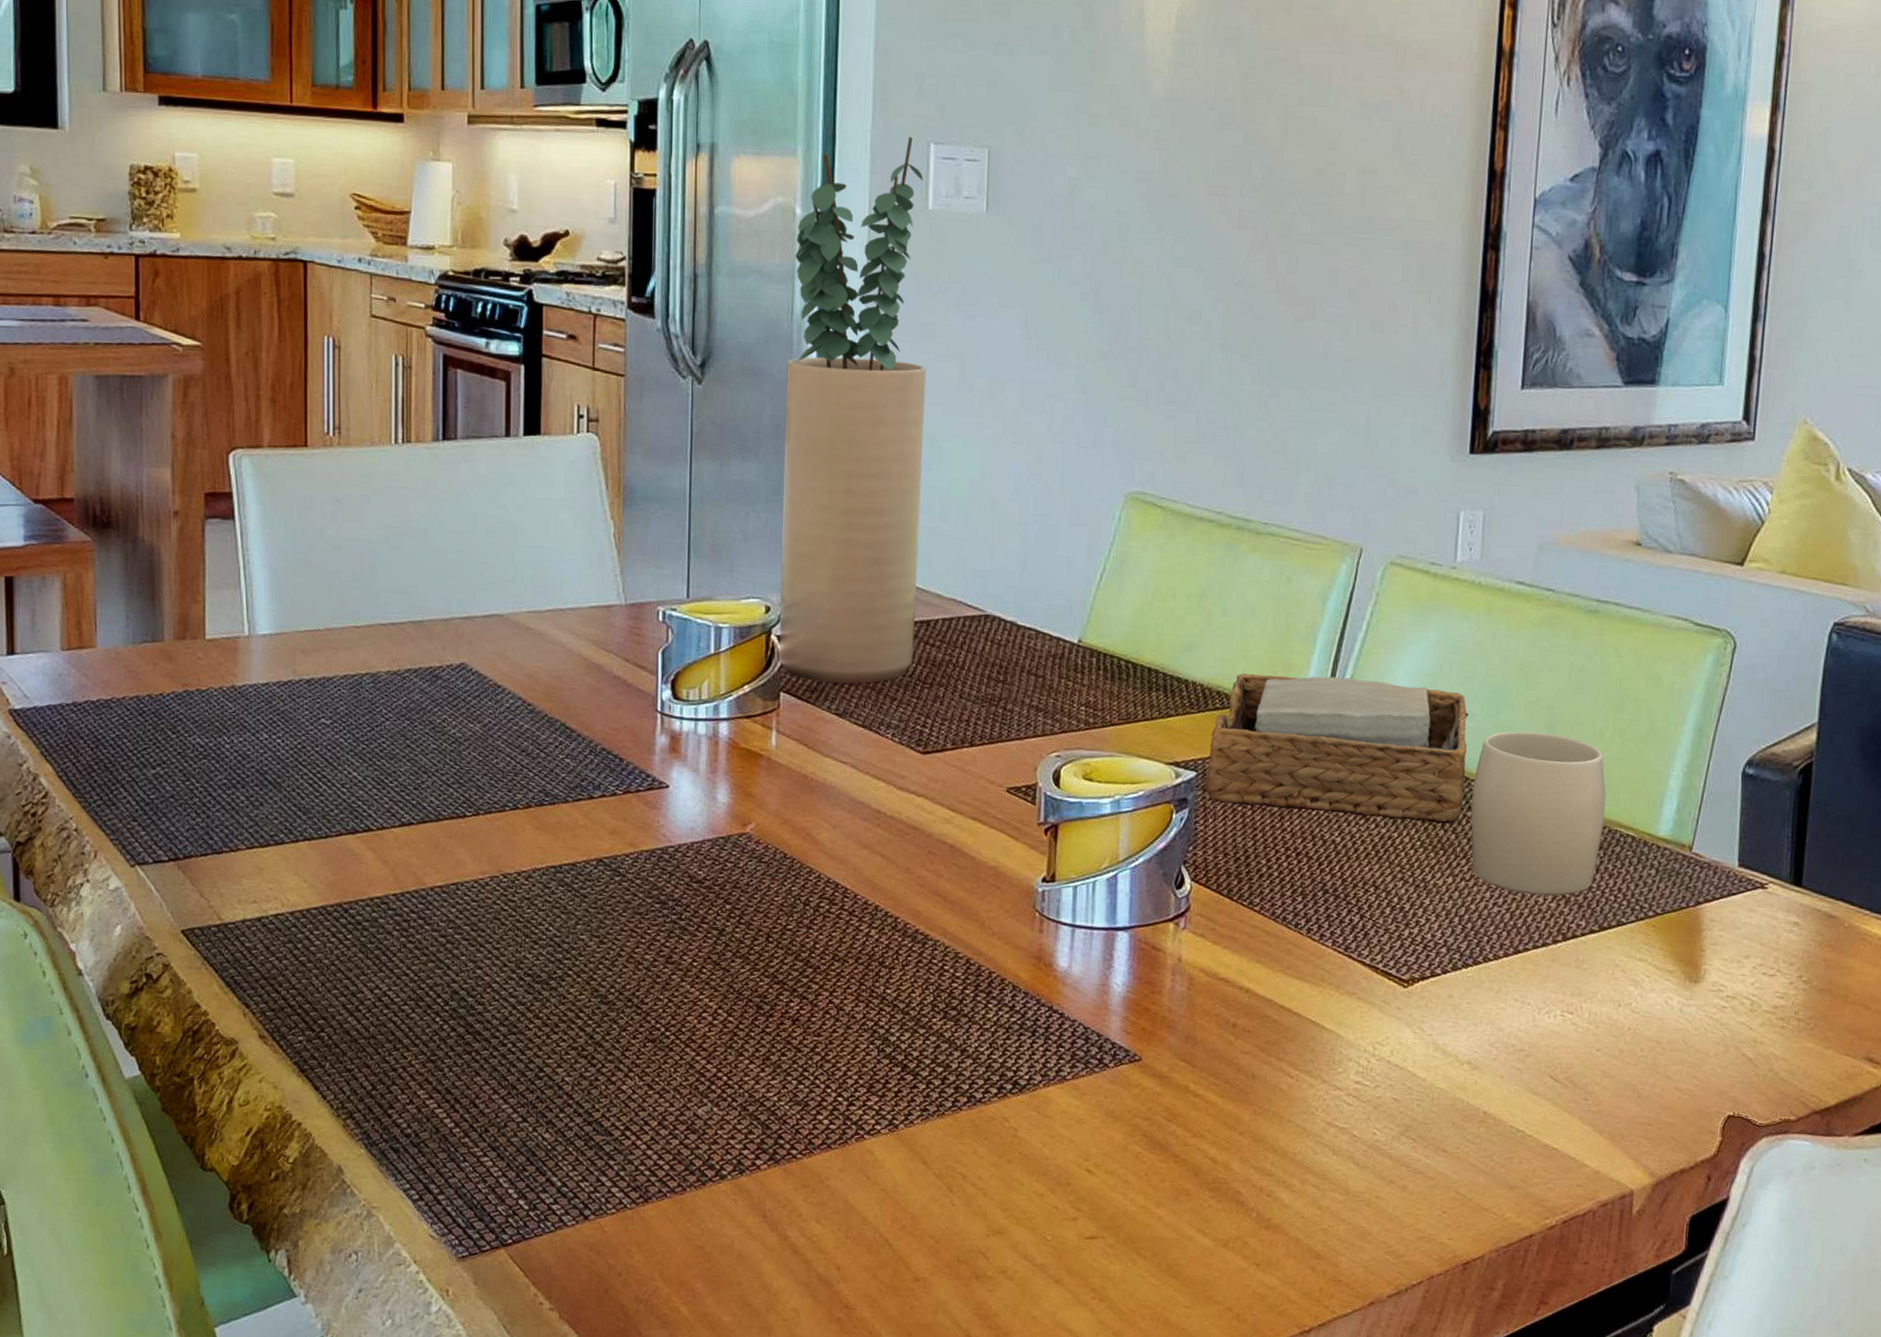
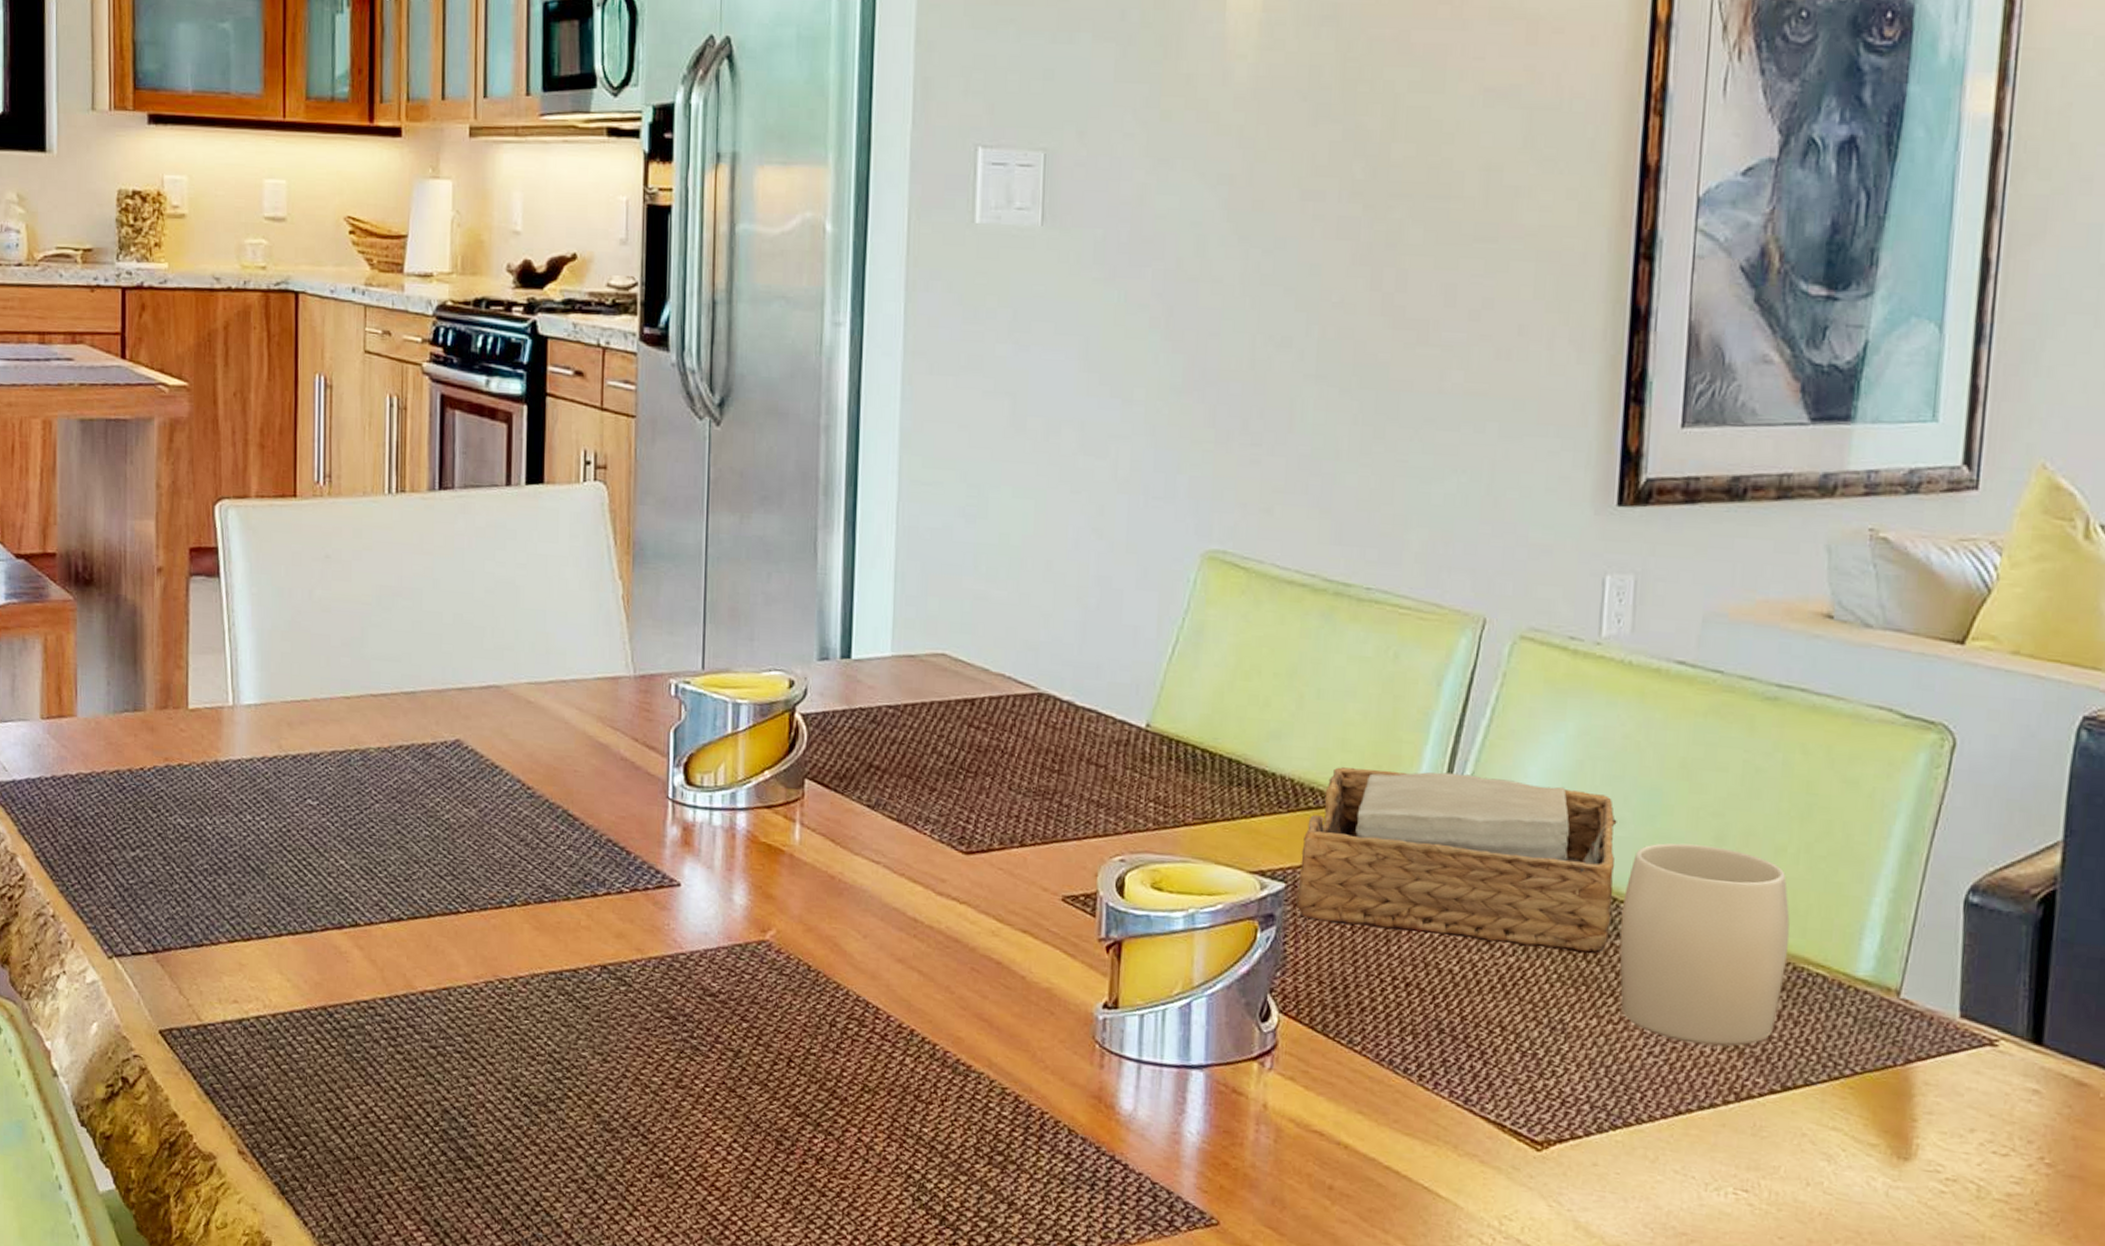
vase: present [778,136,927,684] -> none [803,139,973,771]

